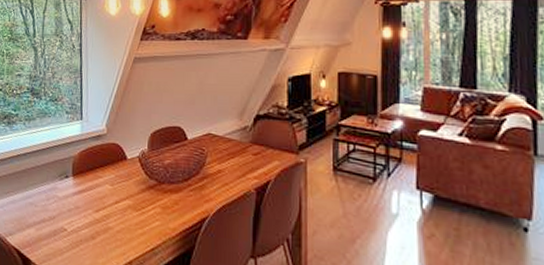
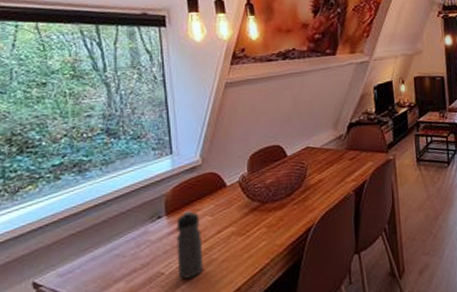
water bottle: none [78,176,102,240] -> present [176,211,204,279]

